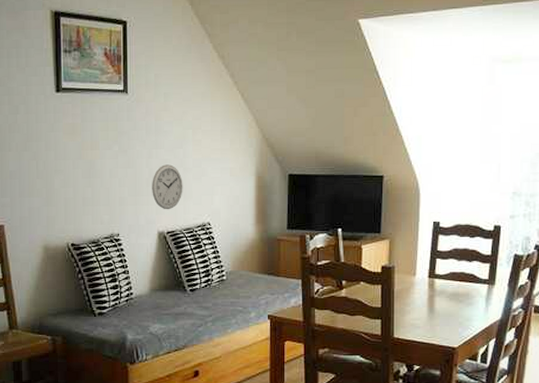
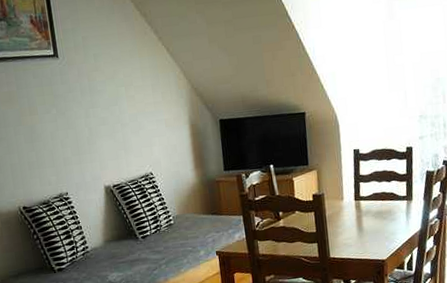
wall clock: present [152,164,183,210] -> none [92,122,124,165]

